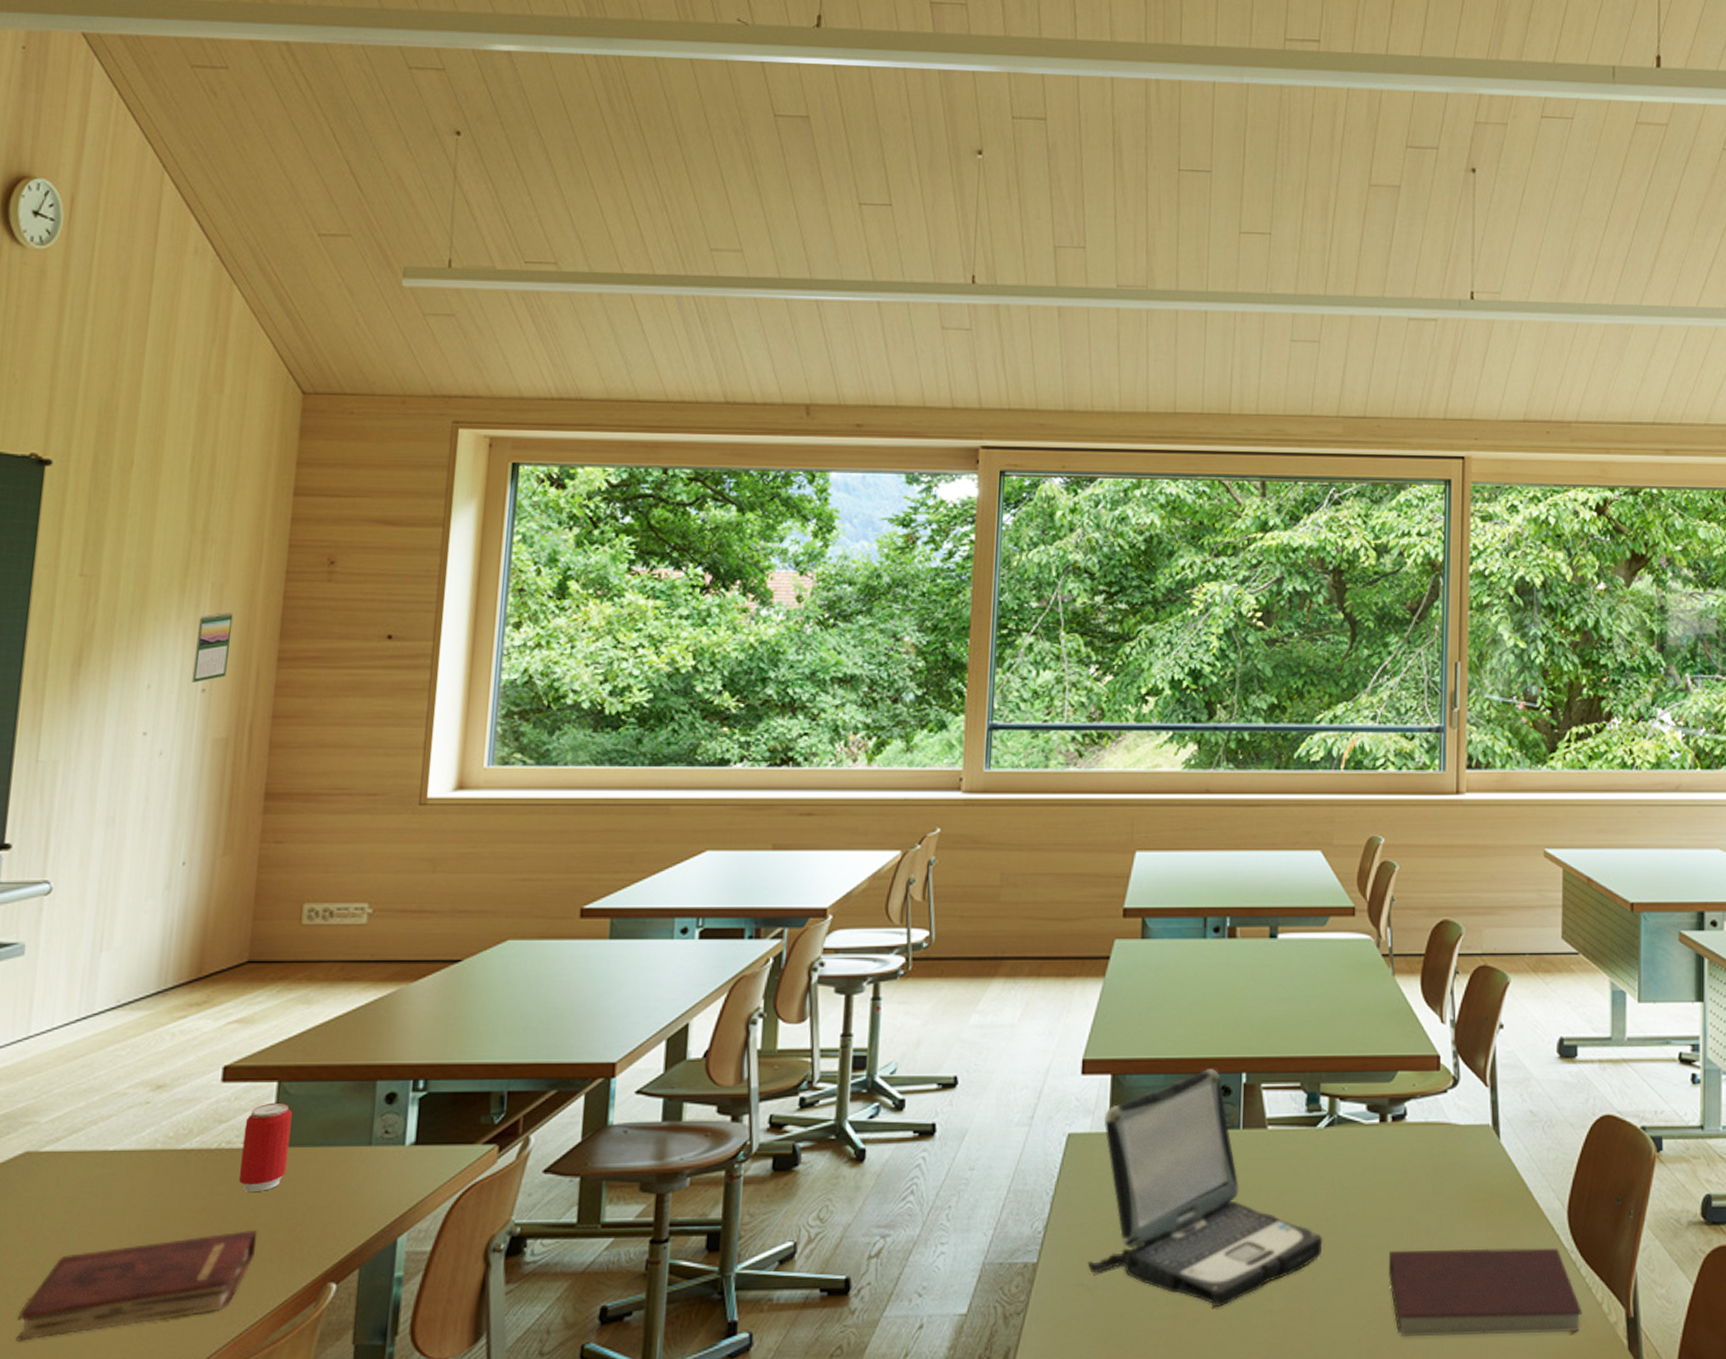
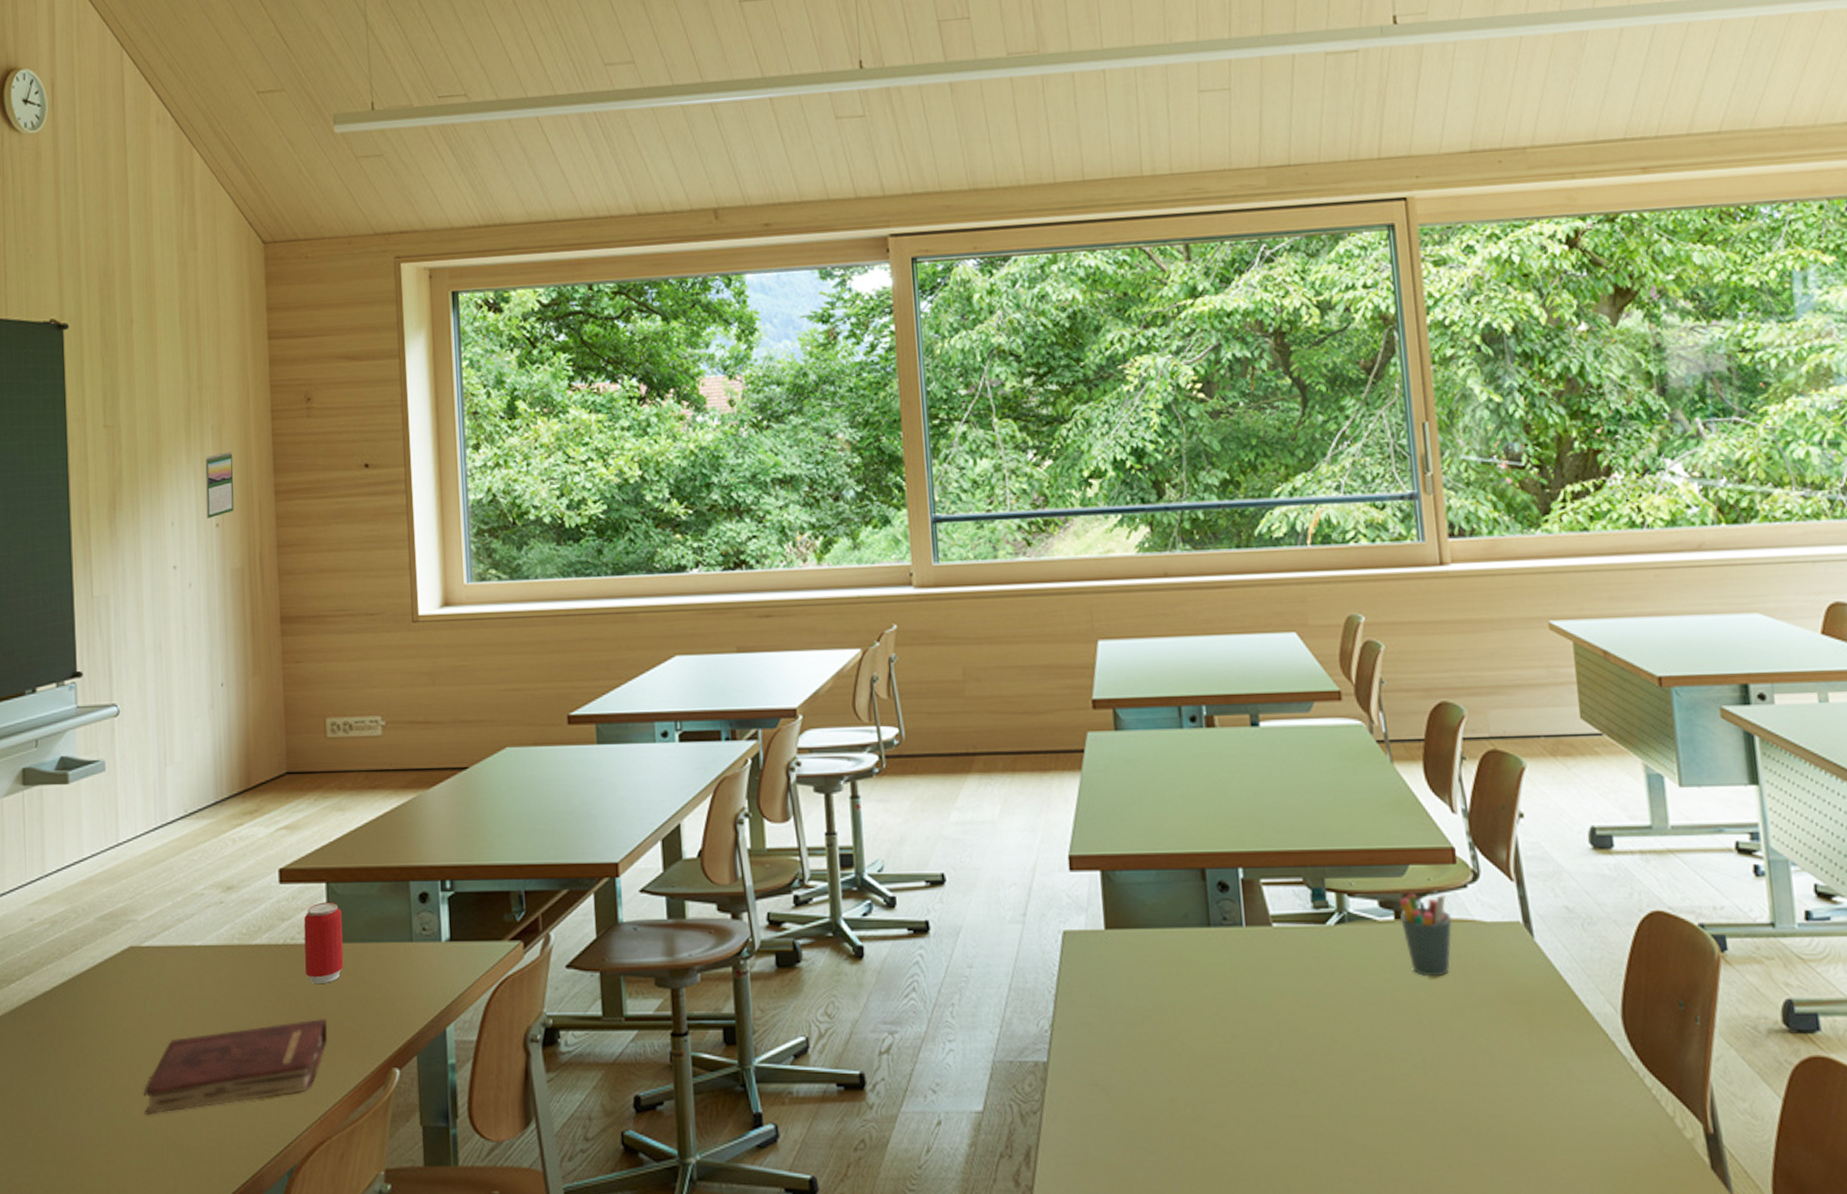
laptop: present [1087,1069,1323,1307] -> none [1099,864,1348,1110]
pen holder: none [1385,1097,1430,1177] -> present [1399,893,1453,977]
notebook: present [1389,1248,1582,1336] -> none [1422,1054,1652,1148]

